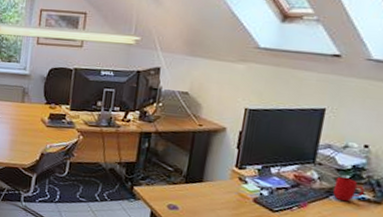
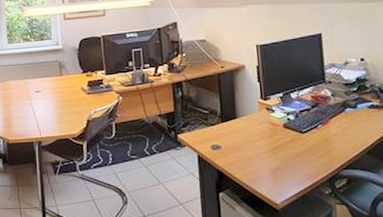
mug: present [333,177,365,202] -> none [346,90,372,112]

